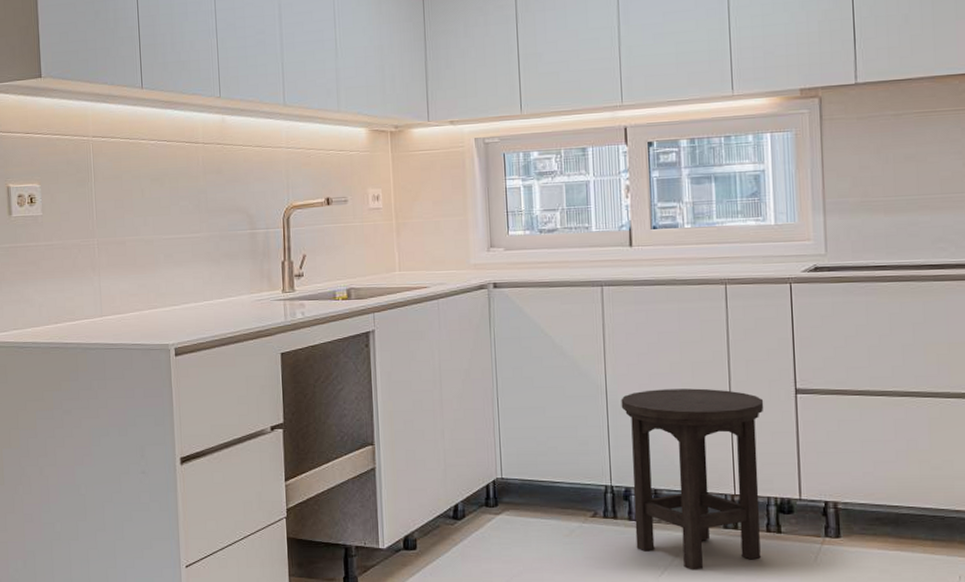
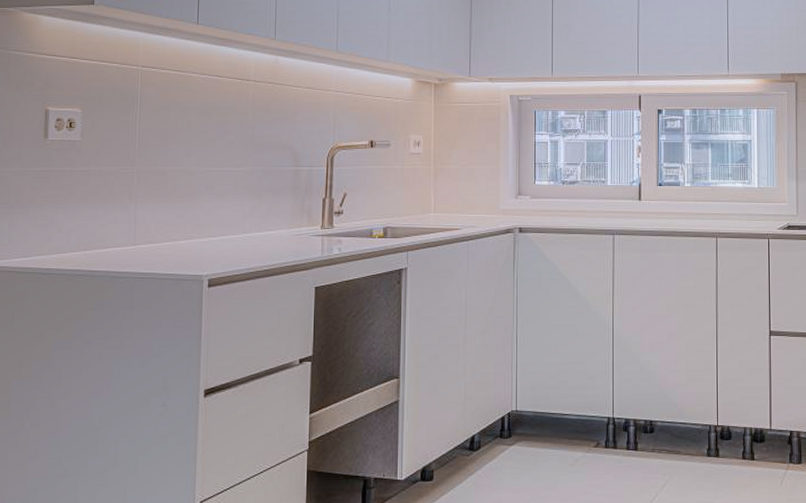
stool: present [621,388,764,570] -> none [625,329,744,496]

